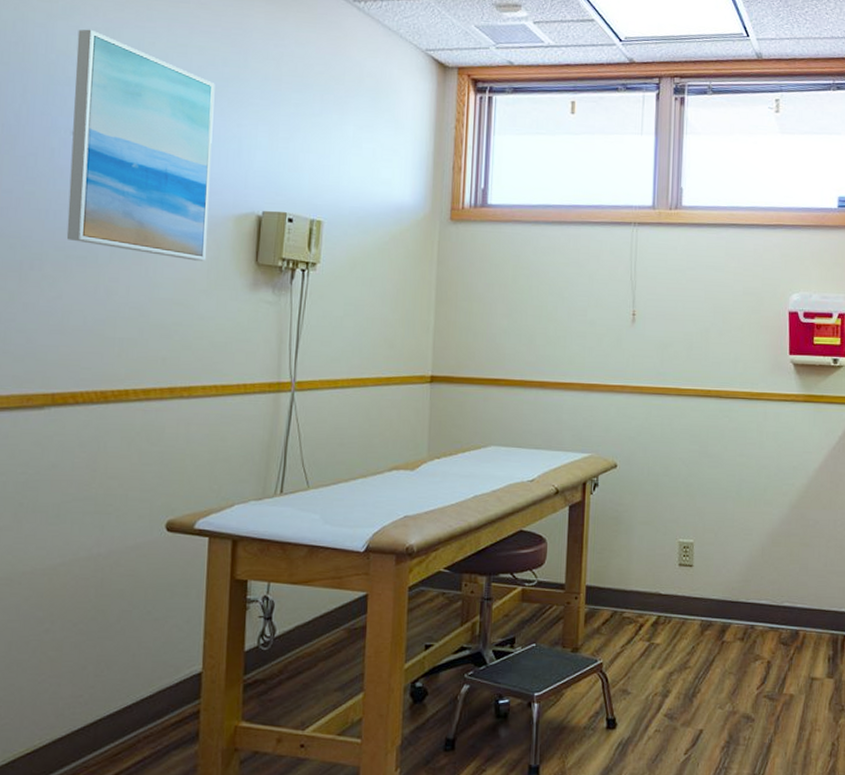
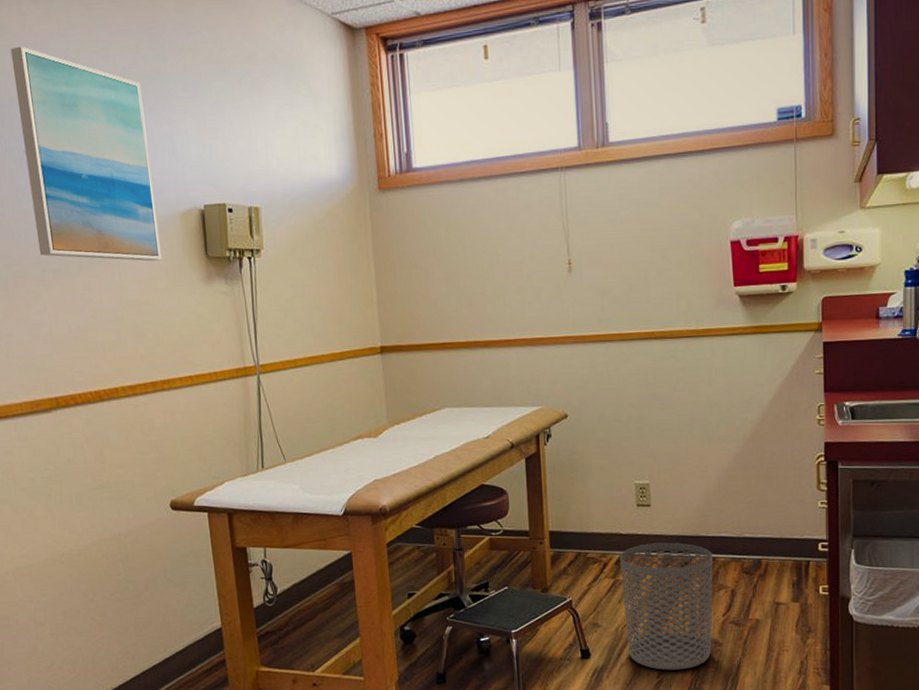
waste bin: none [656,606,751,747] -> present [620,542,713,671]

